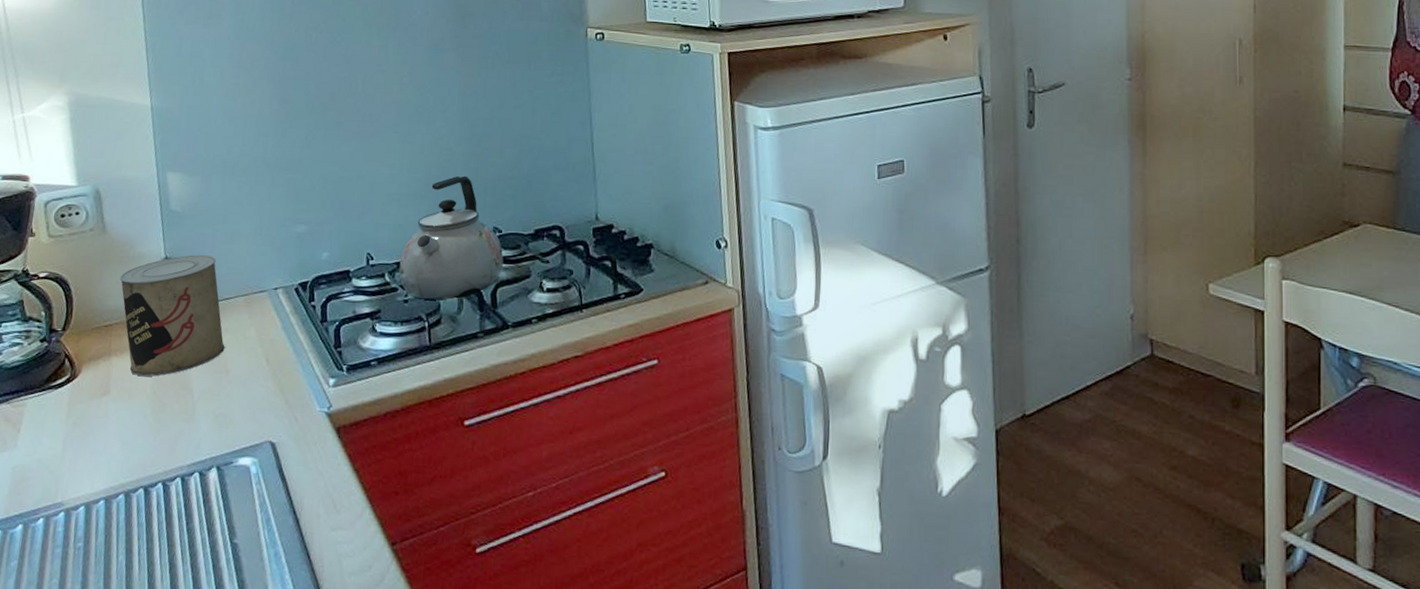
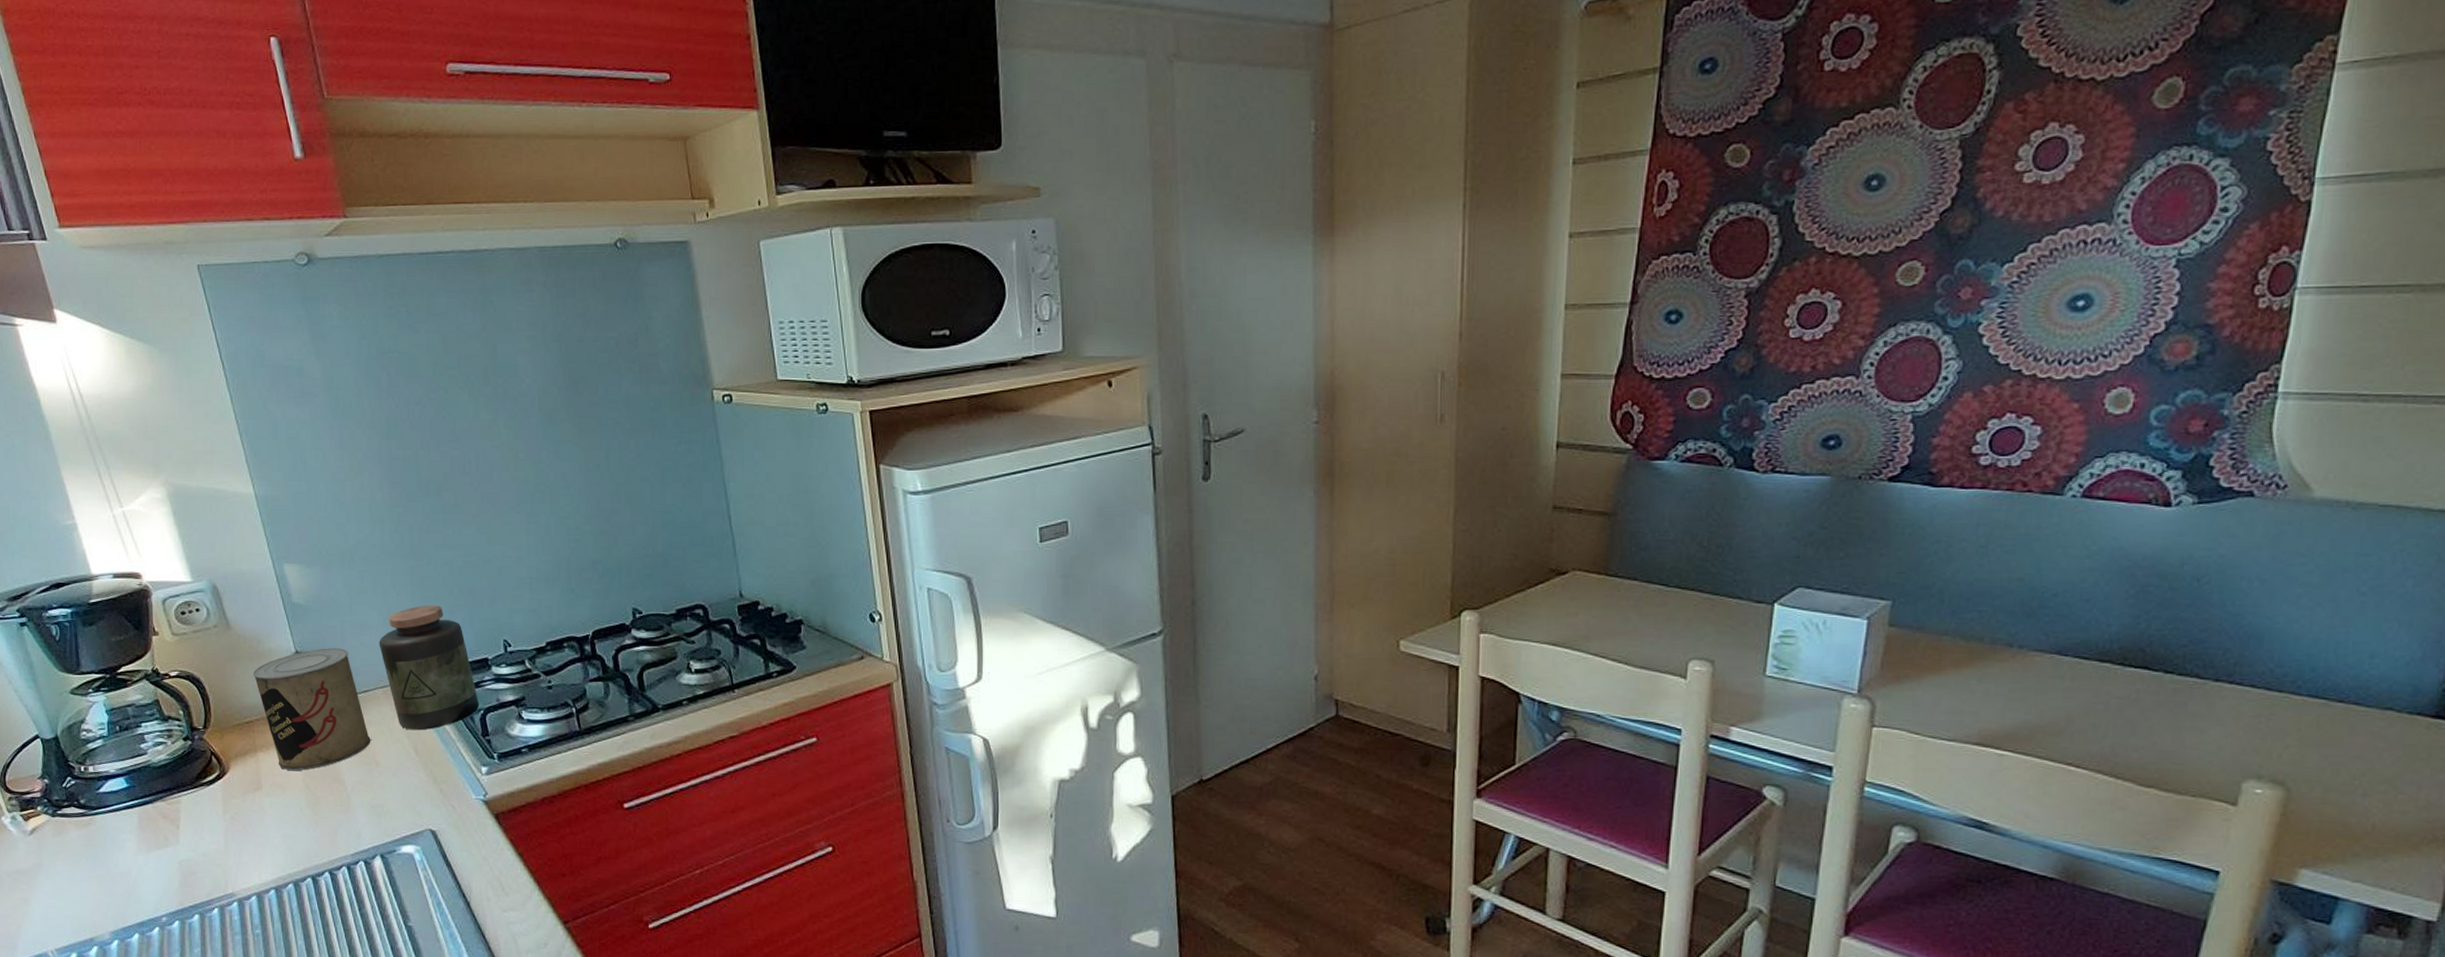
jar: none [246,217,336,340] -> present [379,605,479,731]
kettle: present [399,175,504,301] -> none [538,555,647,686]

